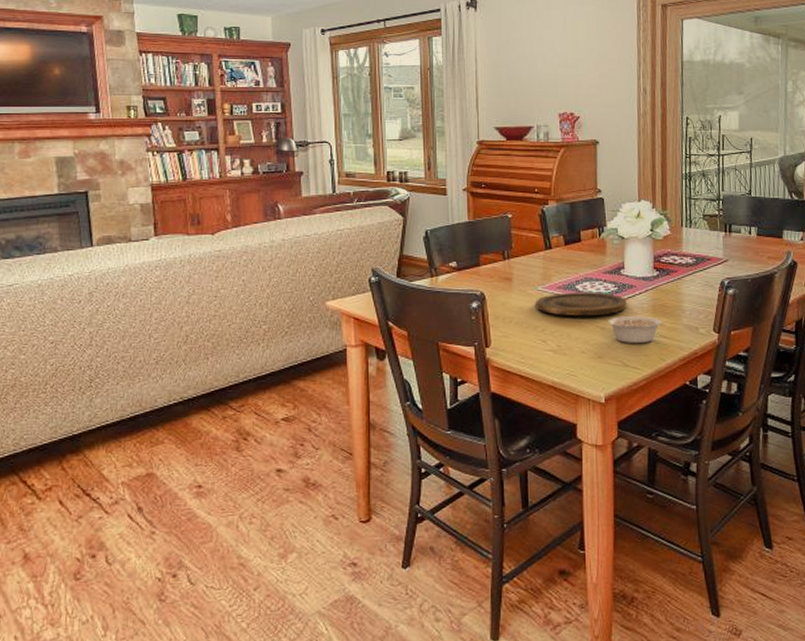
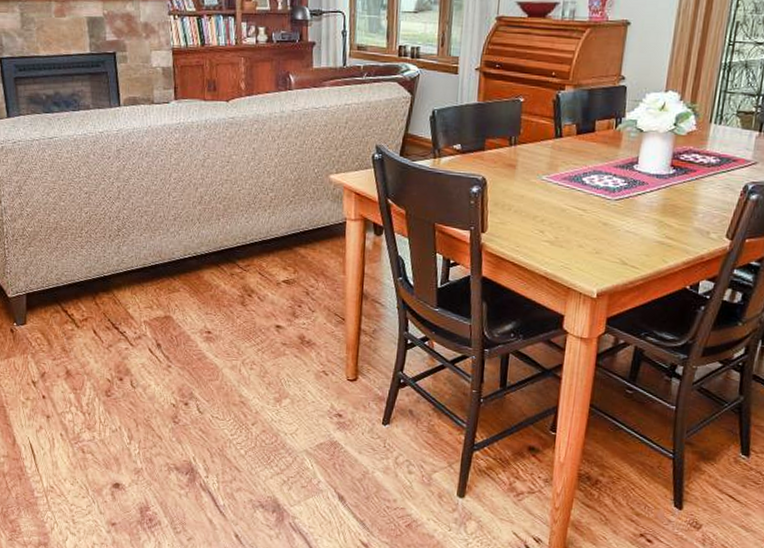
plate: present [536,292,627,316] -> none [537,184,636,211]
legume: present [608,316,667,344] -> none [612,213,676,243]

